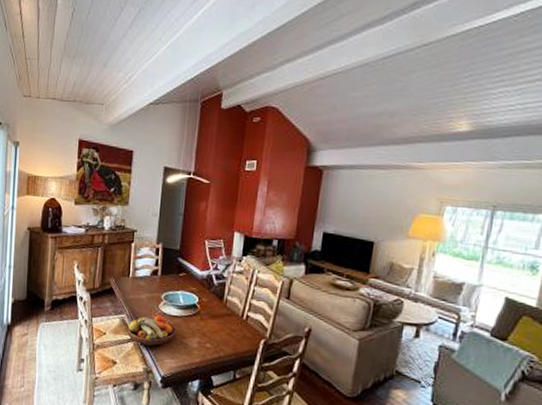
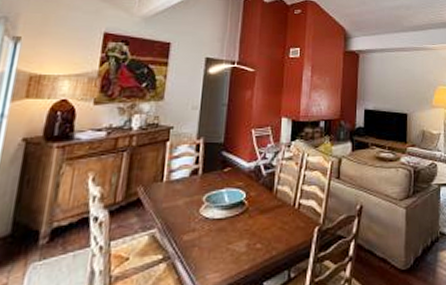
fruit bowl: present [127,314,177,346] -> none [158,221,221,263]

